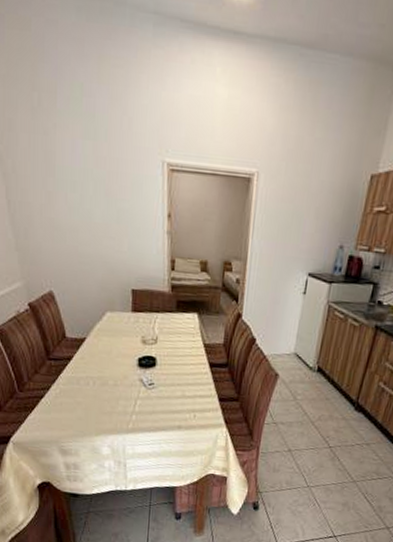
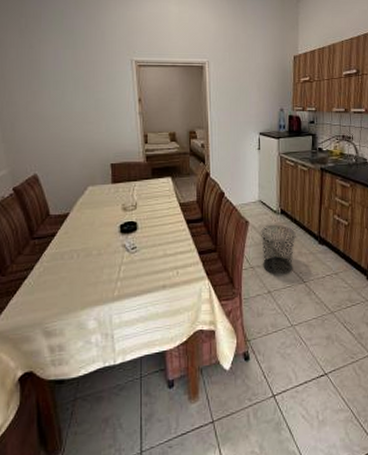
waste bin: none [287,381,331,436] -> present [260,224,296,275]

